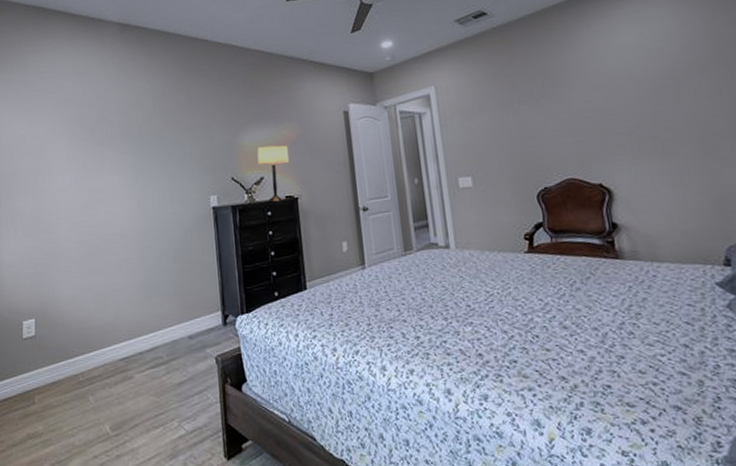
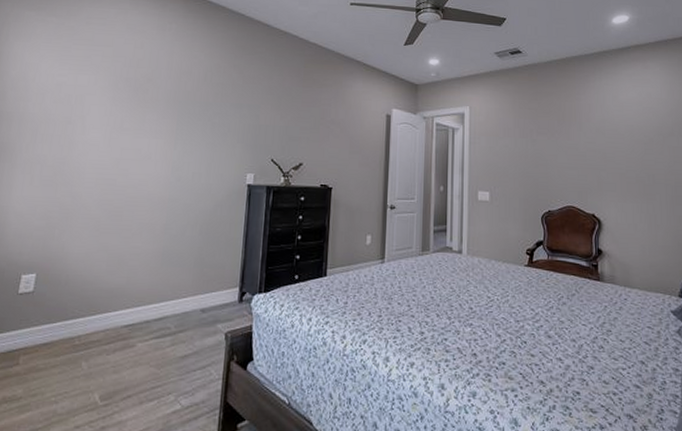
table lamp: present [257,145,290,203] -> none [299,134,331,190]

